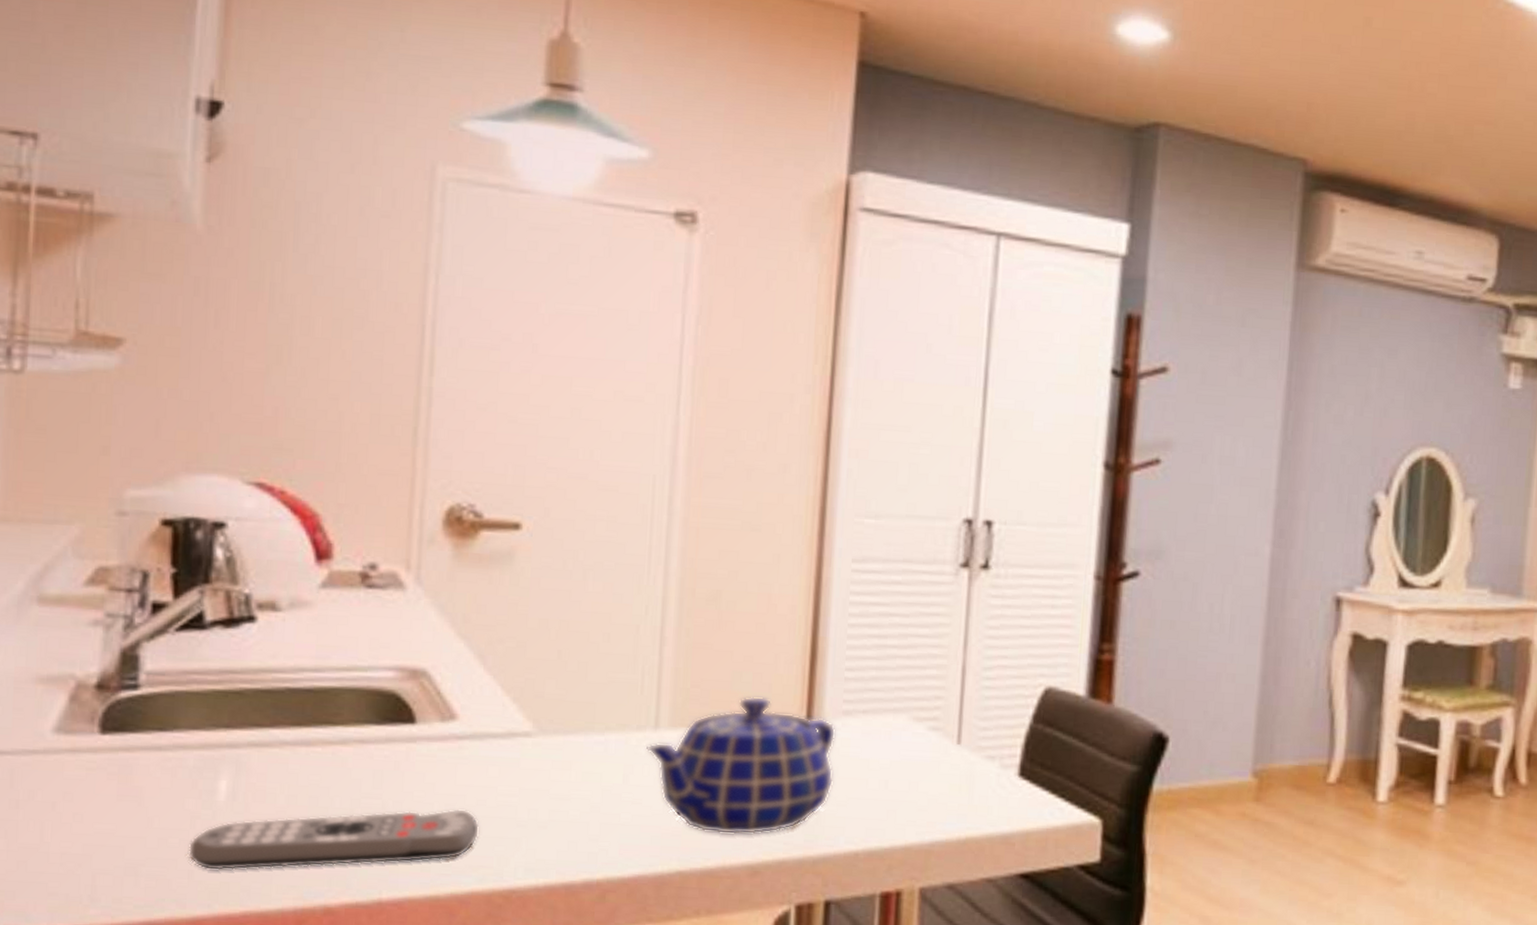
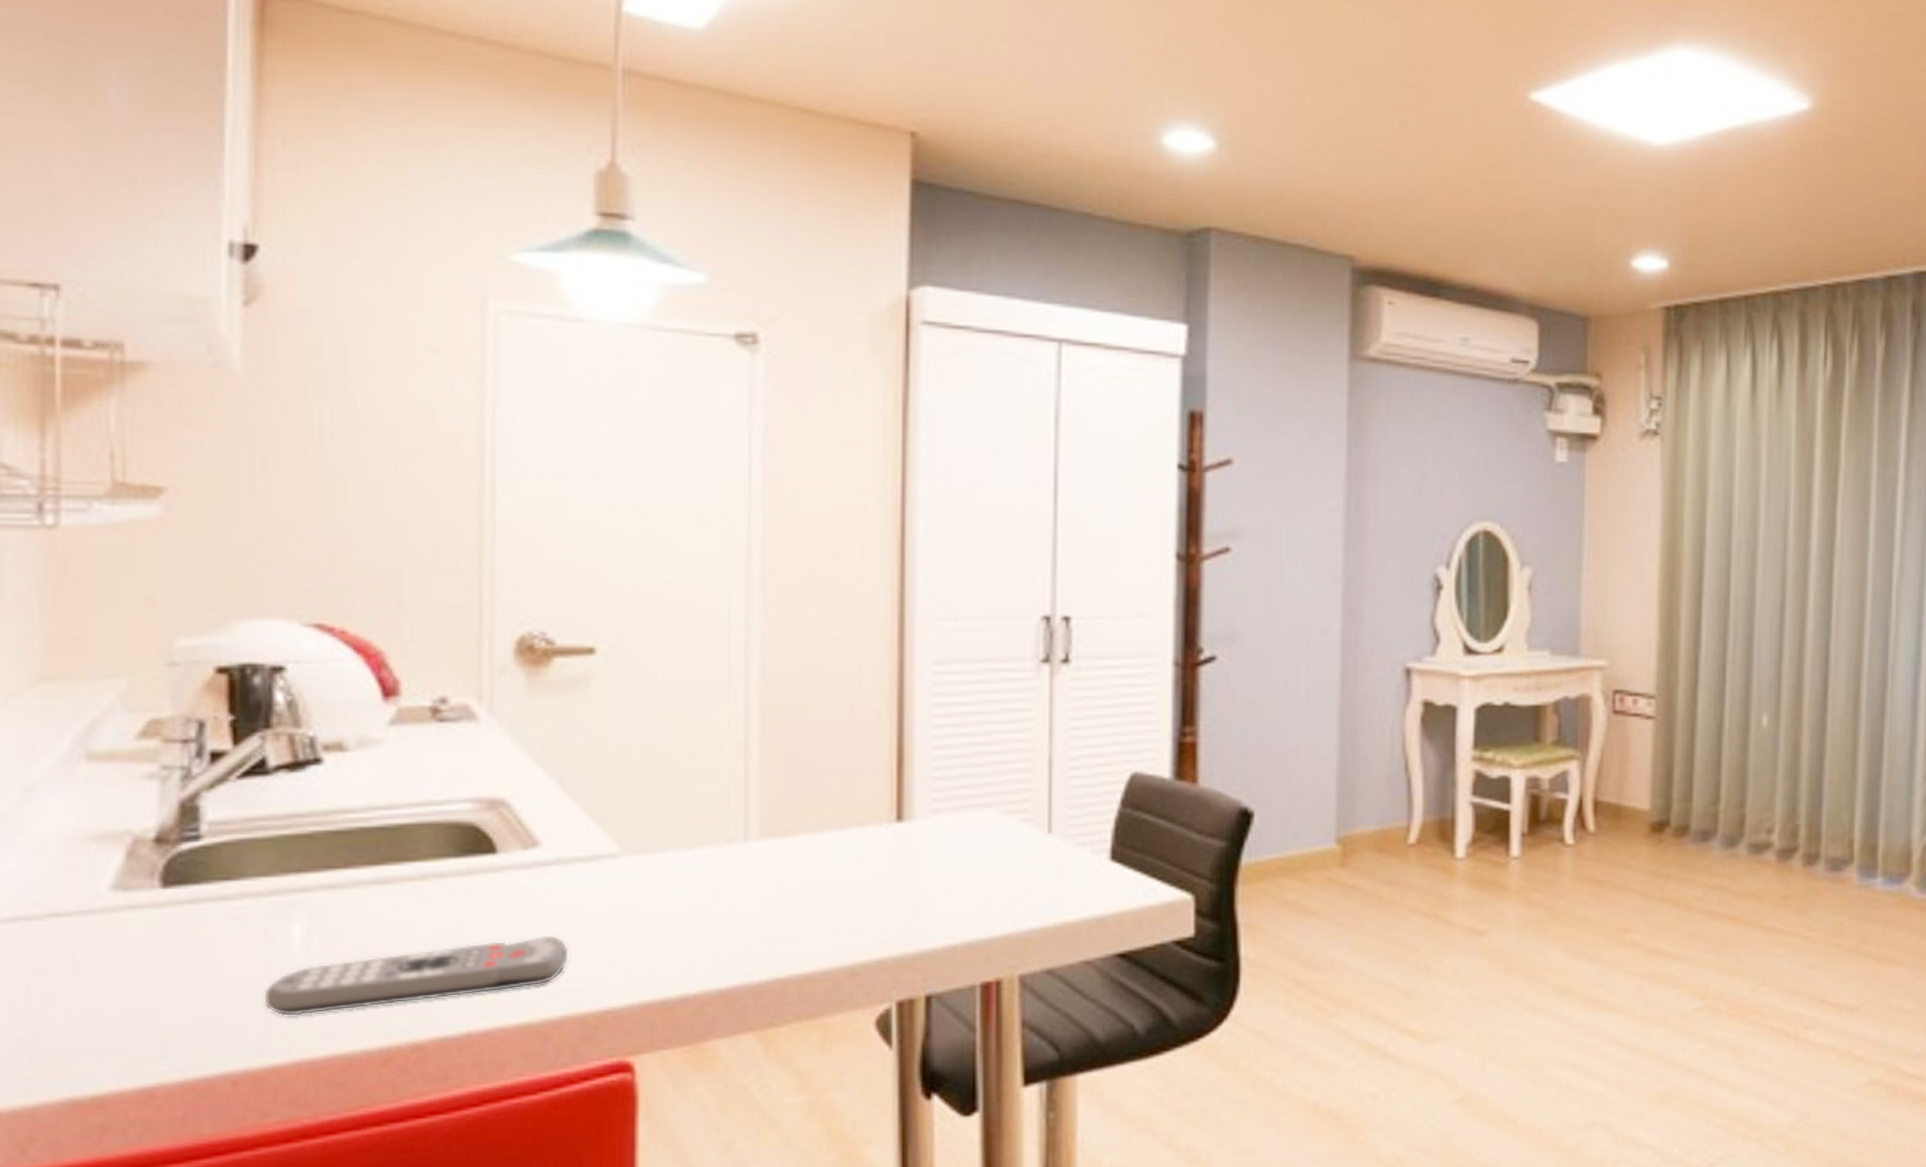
teapot: present [647,696,836,835] -> none [737,801,927,939]

